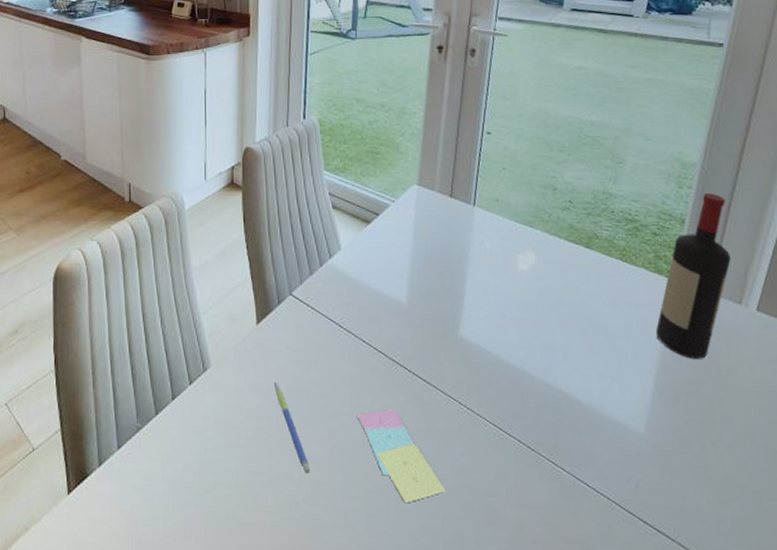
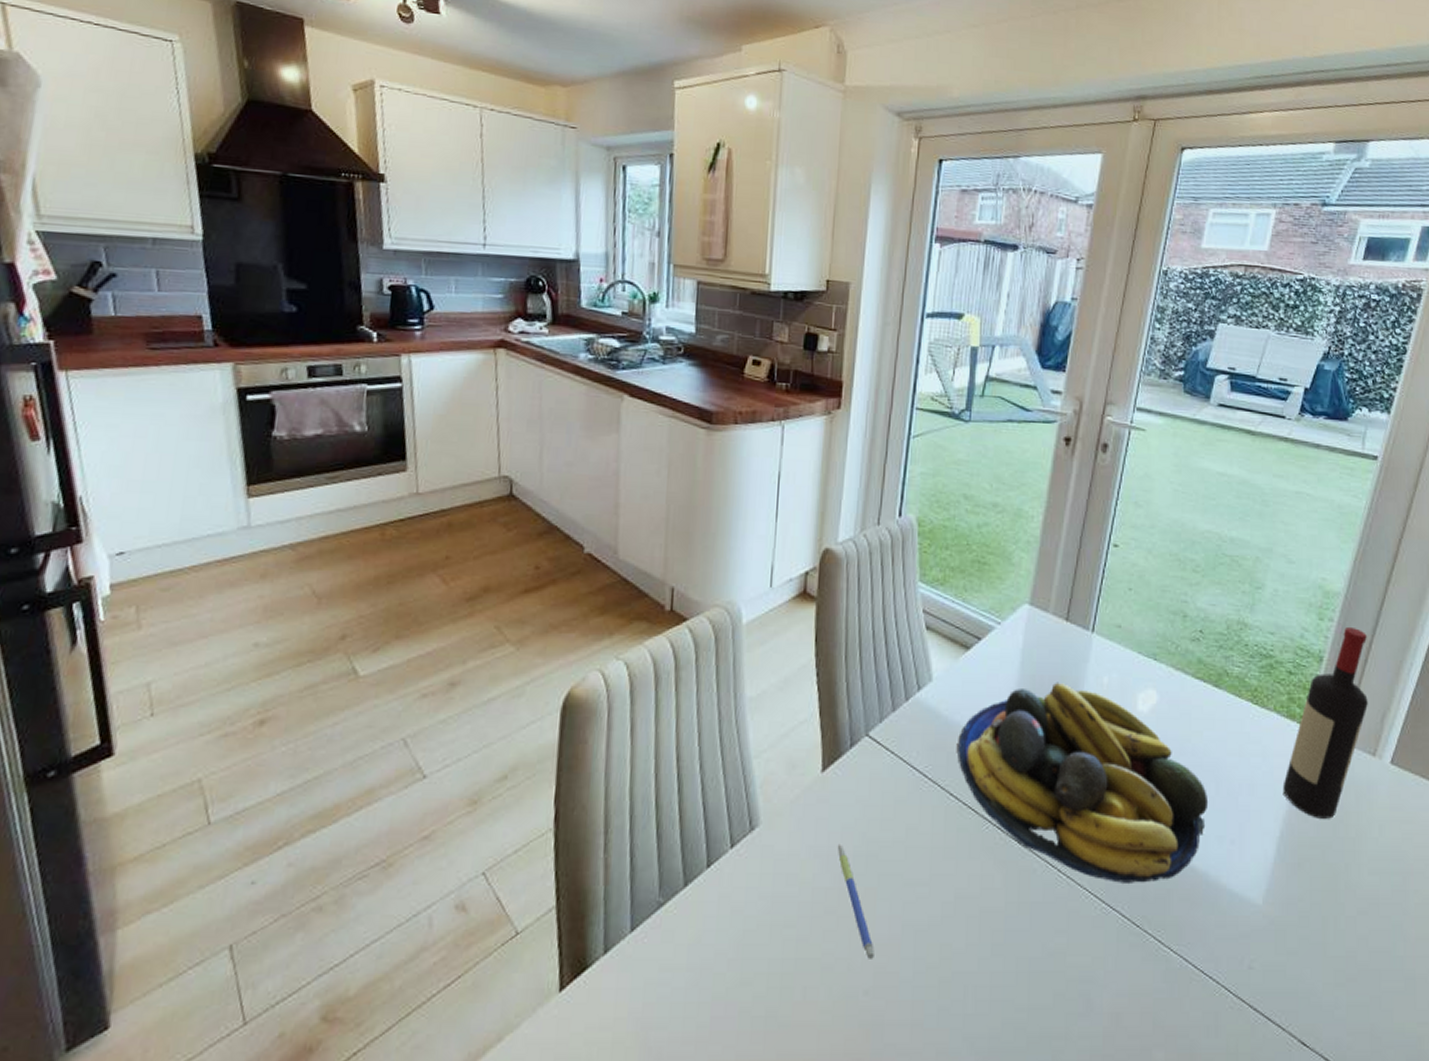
sticky notes: present [357,408,446,504] -> none [937,877,1034,994]
fruit bowl: none [366,247,588,414] -> present [957,682,1207,883]

